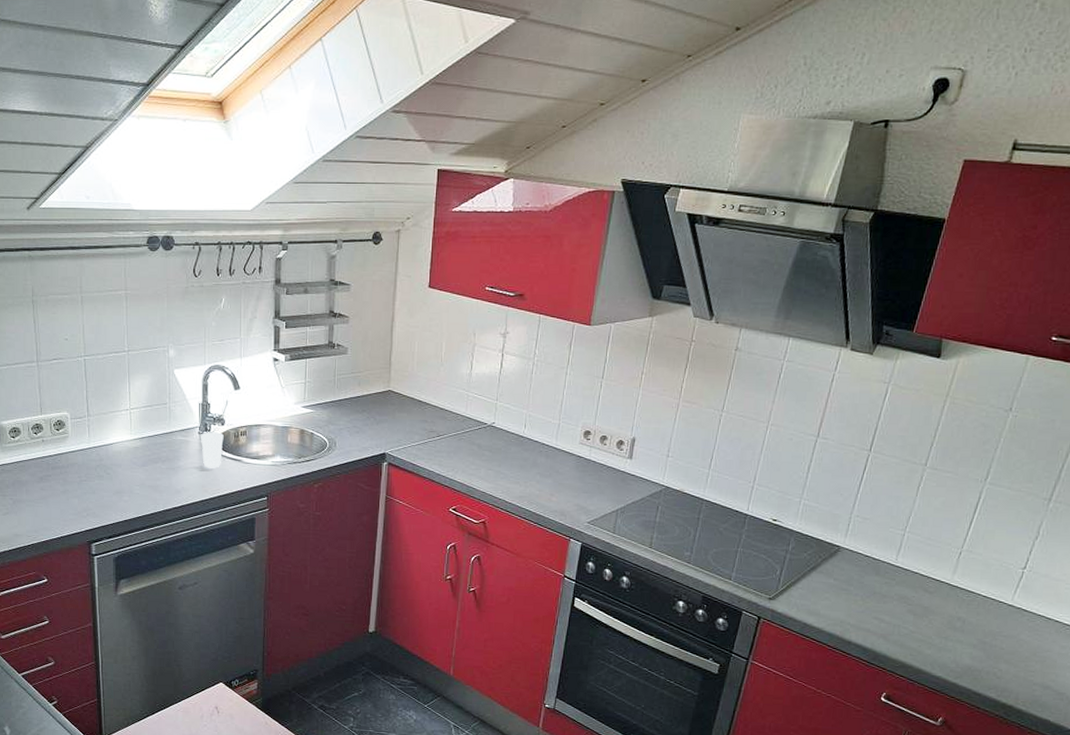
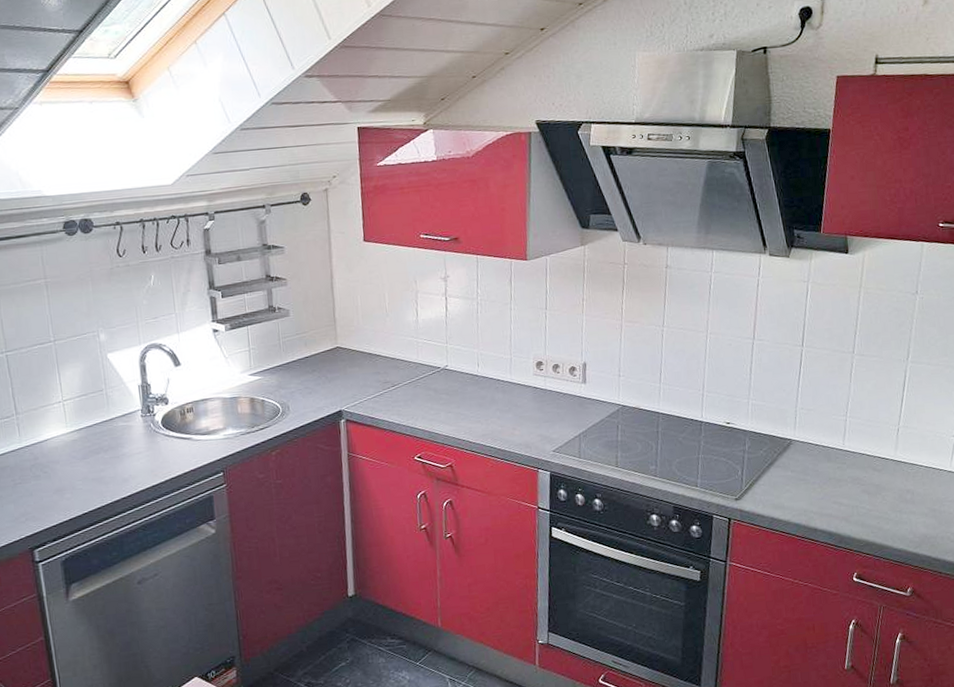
cup: present [200,432,224,468] -> none [143,412,170,451]

